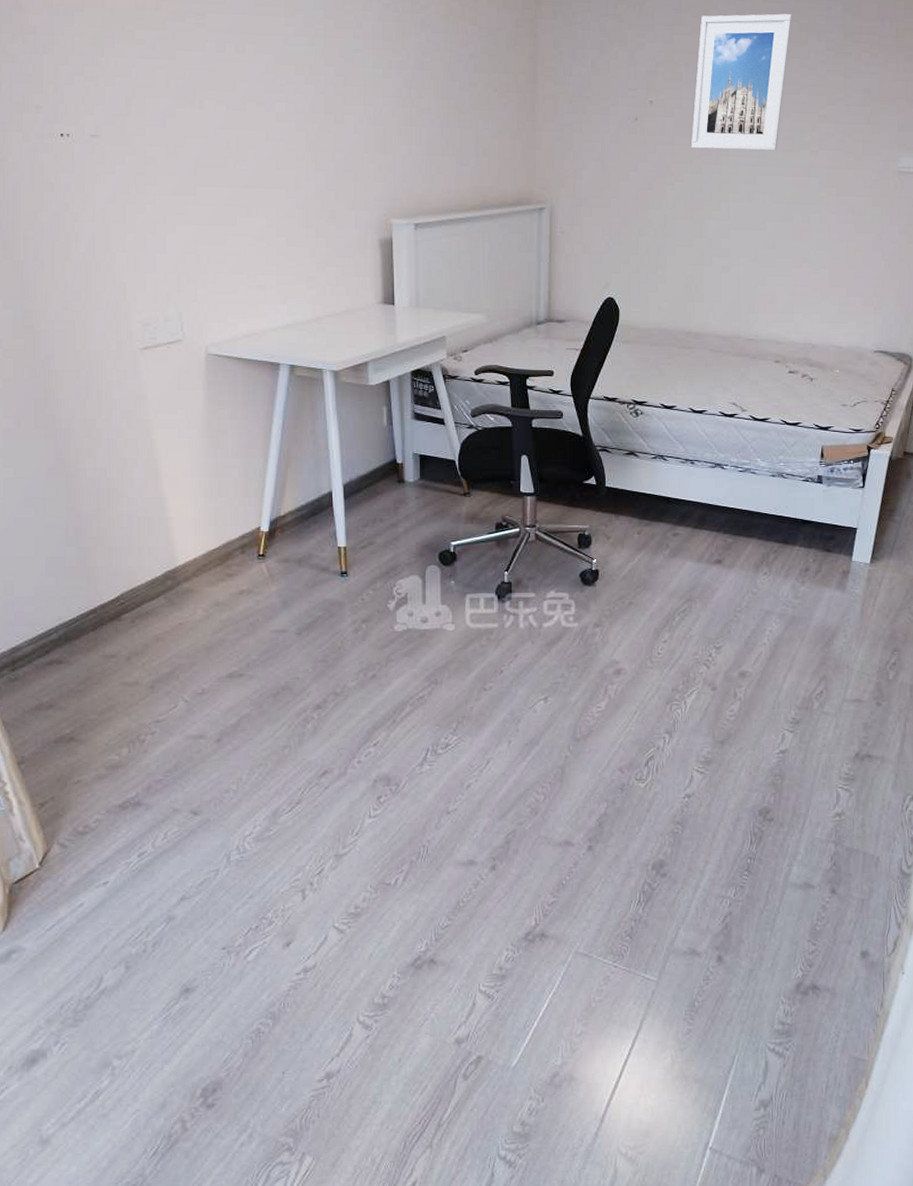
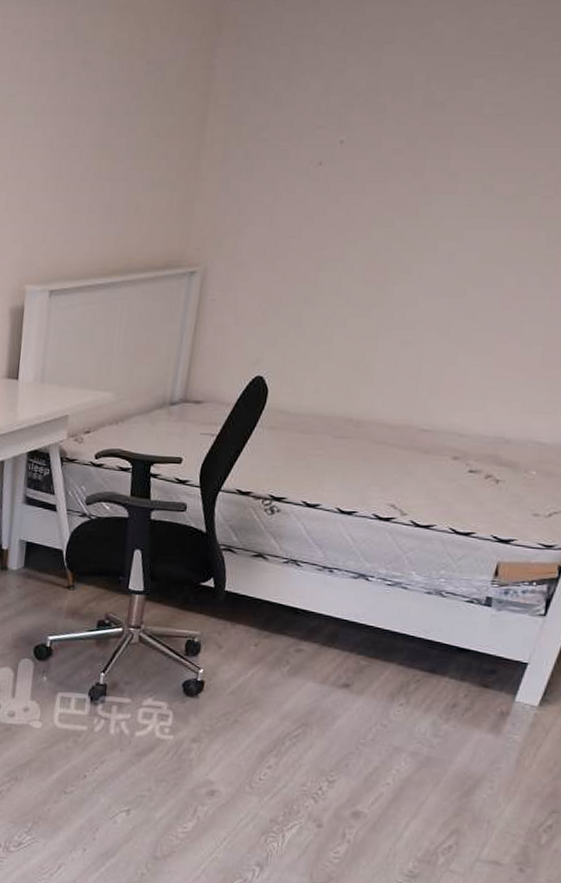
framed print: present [691,14,792,151] -> none [385,19,546,198]

